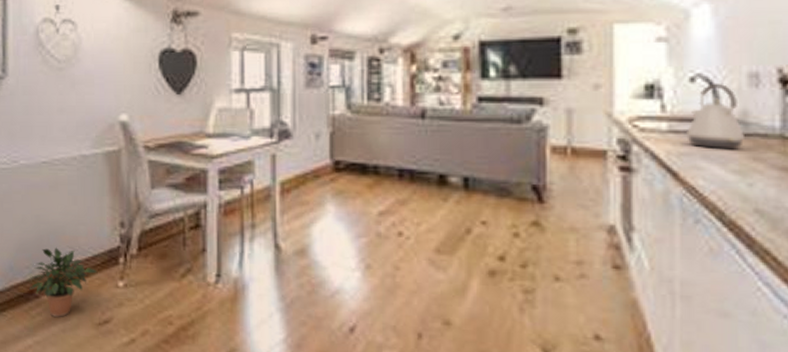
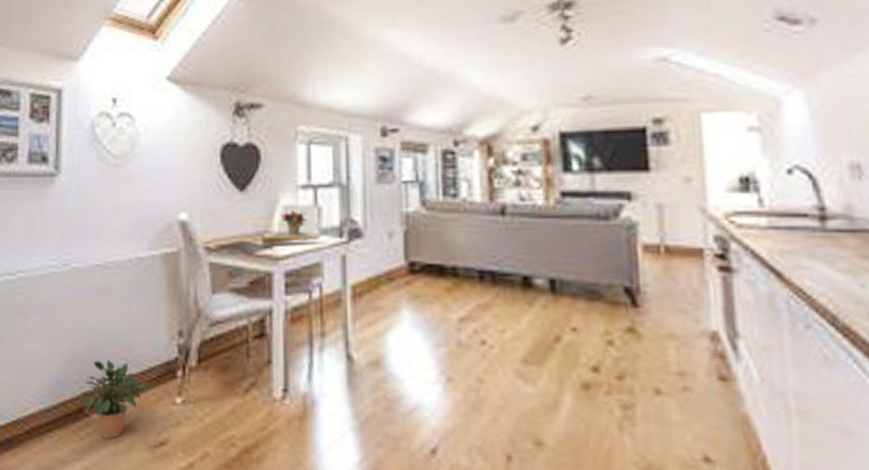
flower arrangement: none [196,113,253,147] -> present [261,210,321,247]
kettle: present [686,83,746,150] -> none [788,174,853,247]

